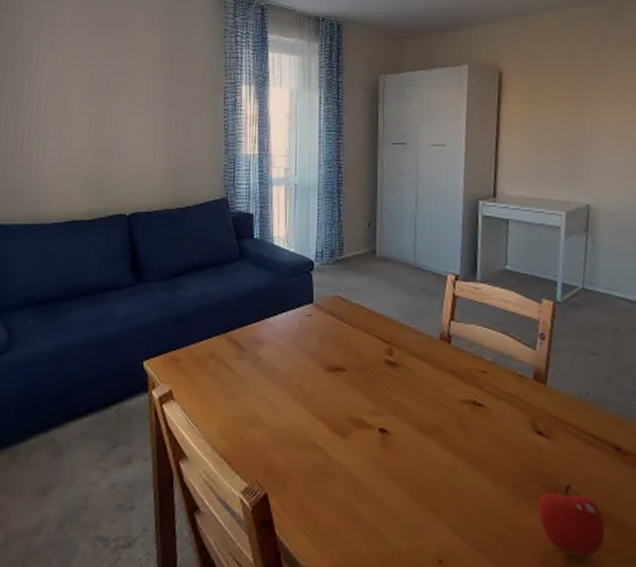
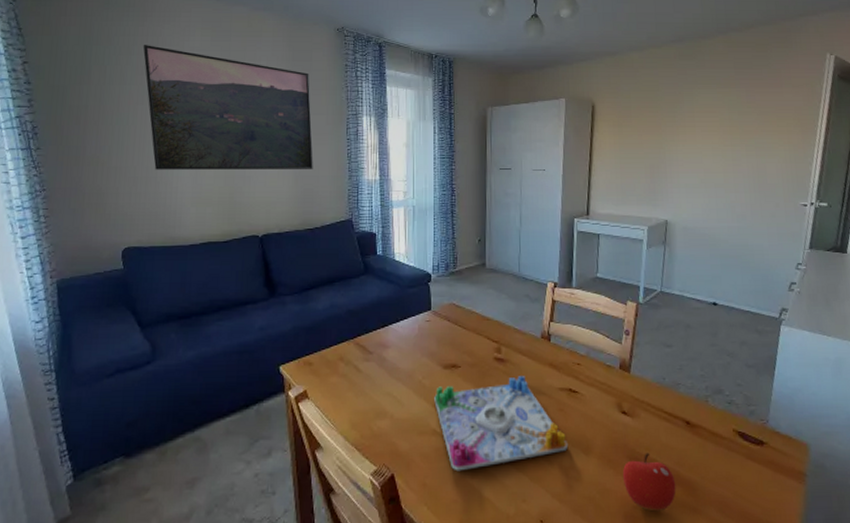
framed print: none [15,11,188,142] -> present [143,45,313,170]
board game: none [315,383,473,494] -> present [434,376,569,472]

